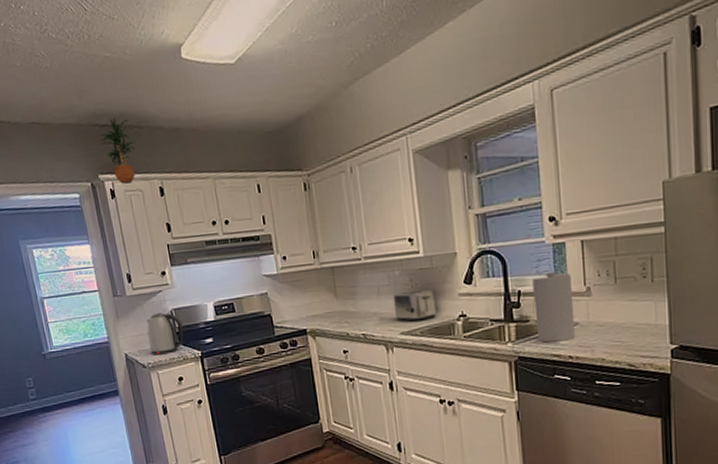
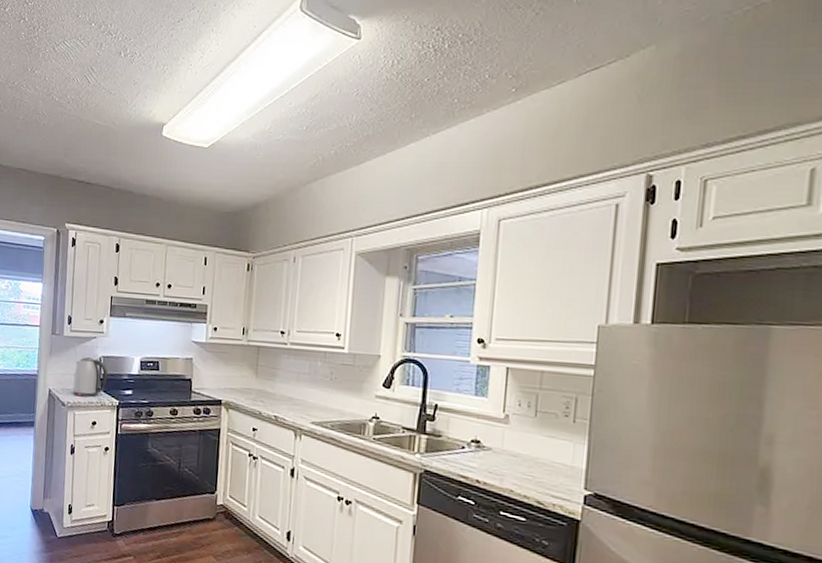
potted plant: present [99,117,137,184] -> none [73,176,106,235]
toaster: present [392,289,436,323] -> none [309,382,352,415]
paper towel holder: present [532,271,576,343] -> none [447,391,491,464]

